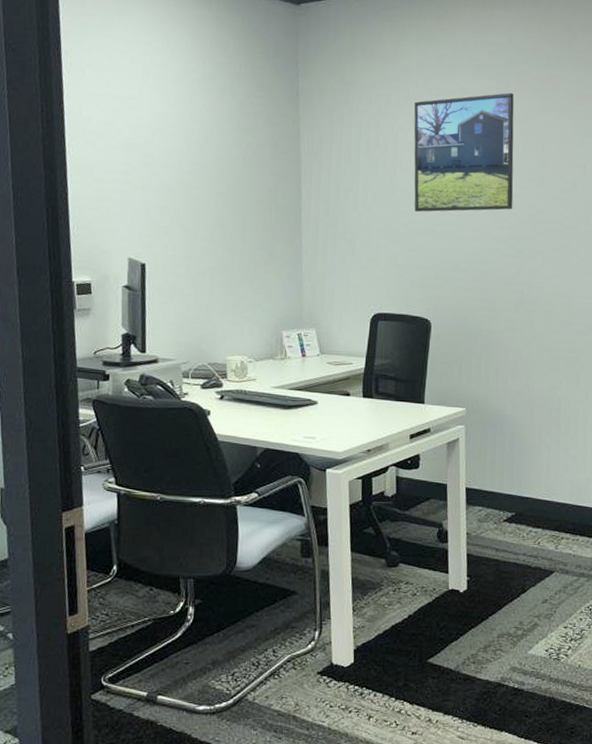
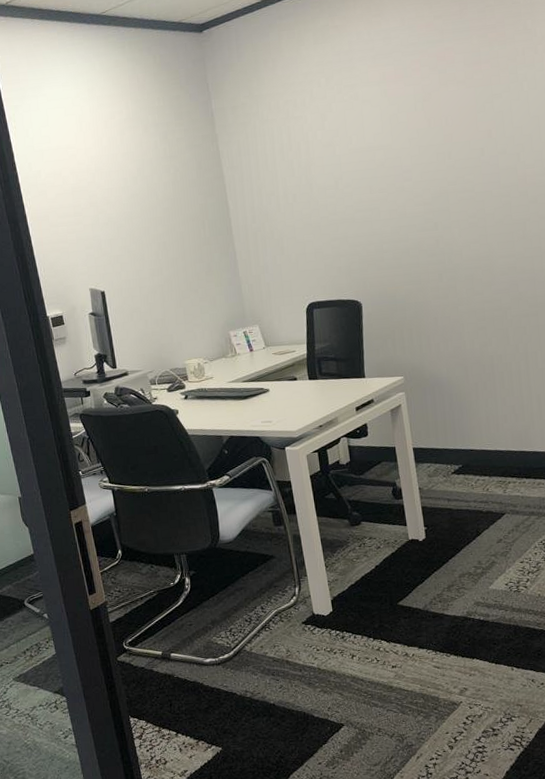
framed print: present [414,92,514,212] -> none [320,74,425,204]

